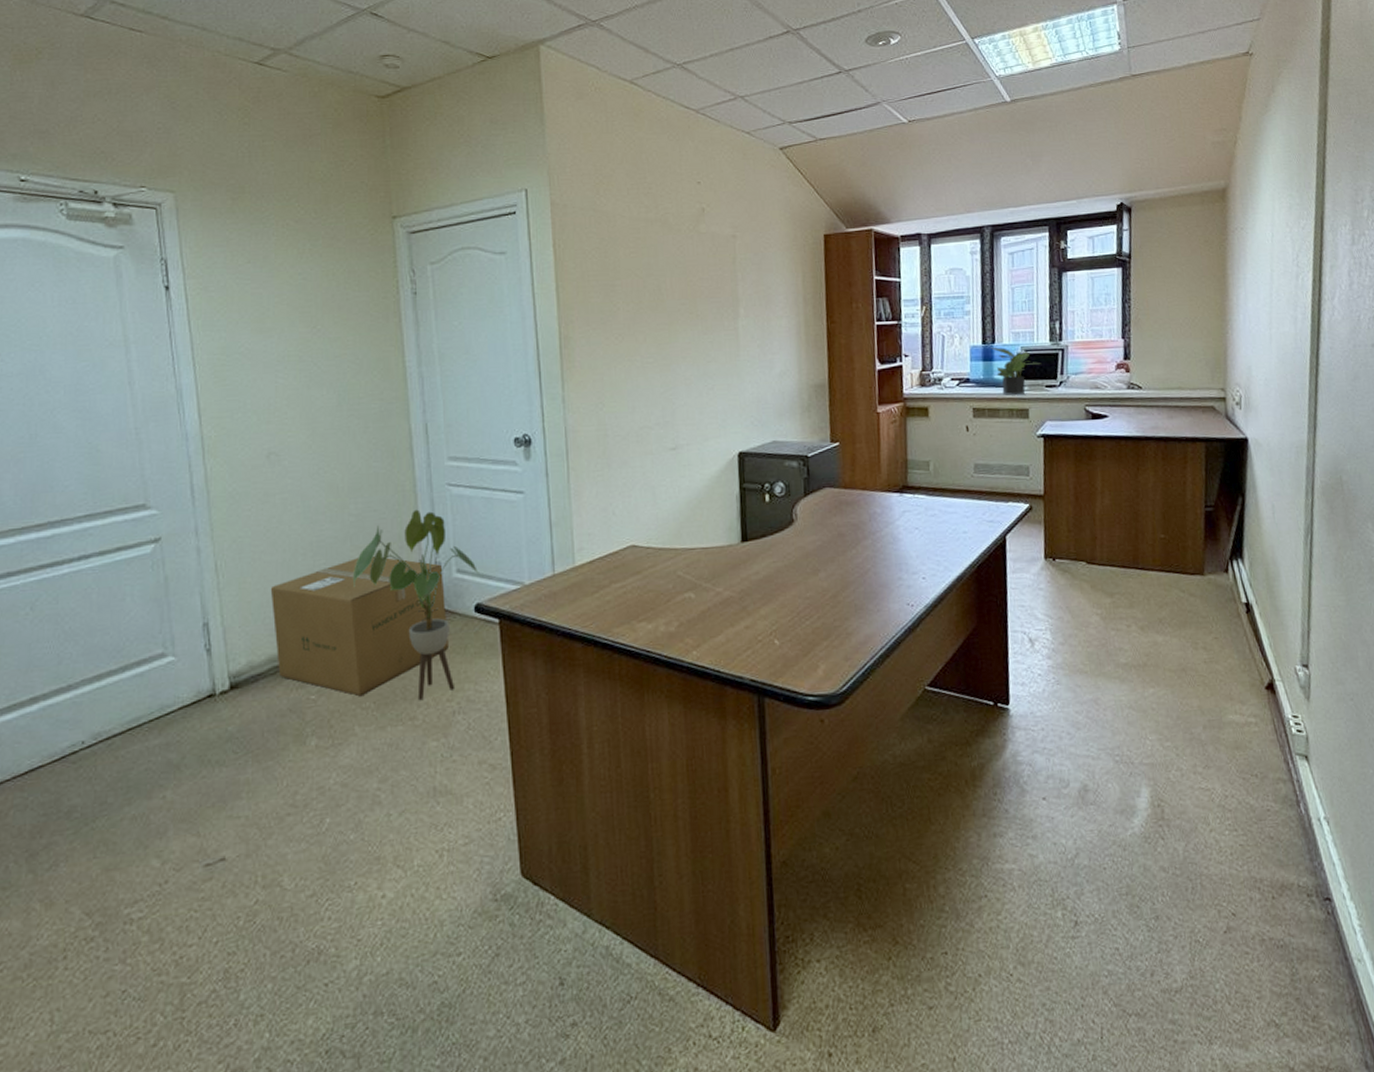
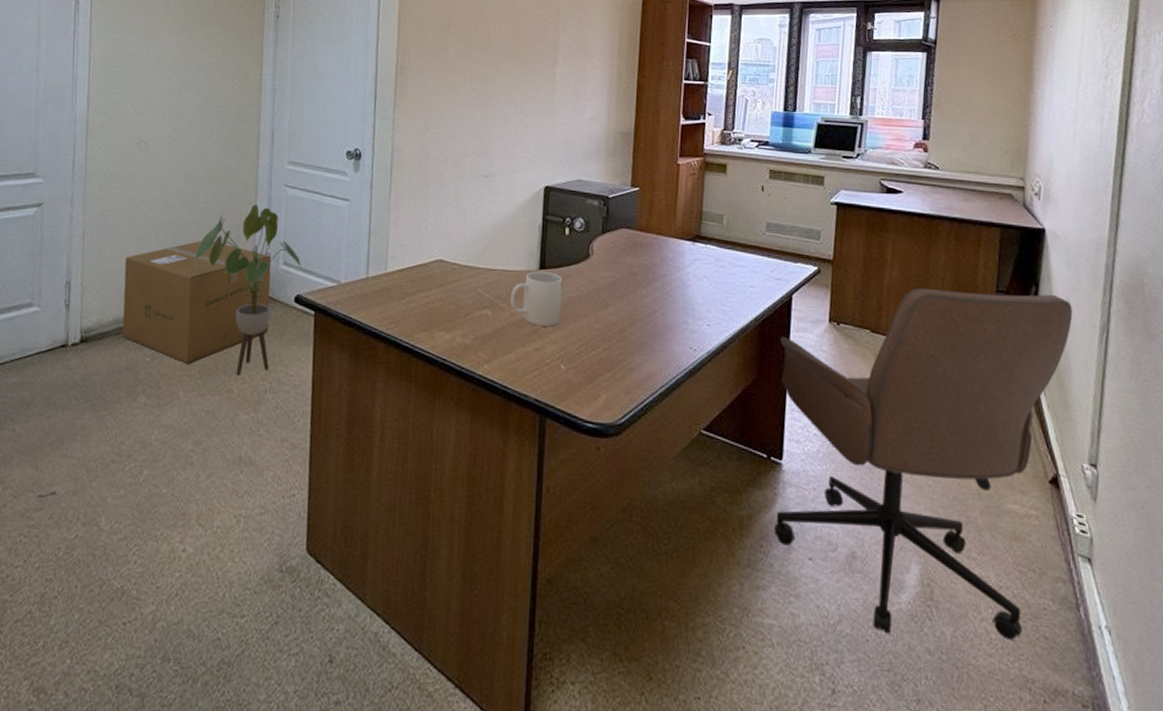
mug: none [713,543,770,603] -> present [510,270,563,327]
potted plant: present [990,347,1041,395] -> none [791,114,839,162]
office chair: none [997,503,1279,860] -> present [773,287,1073,640]

